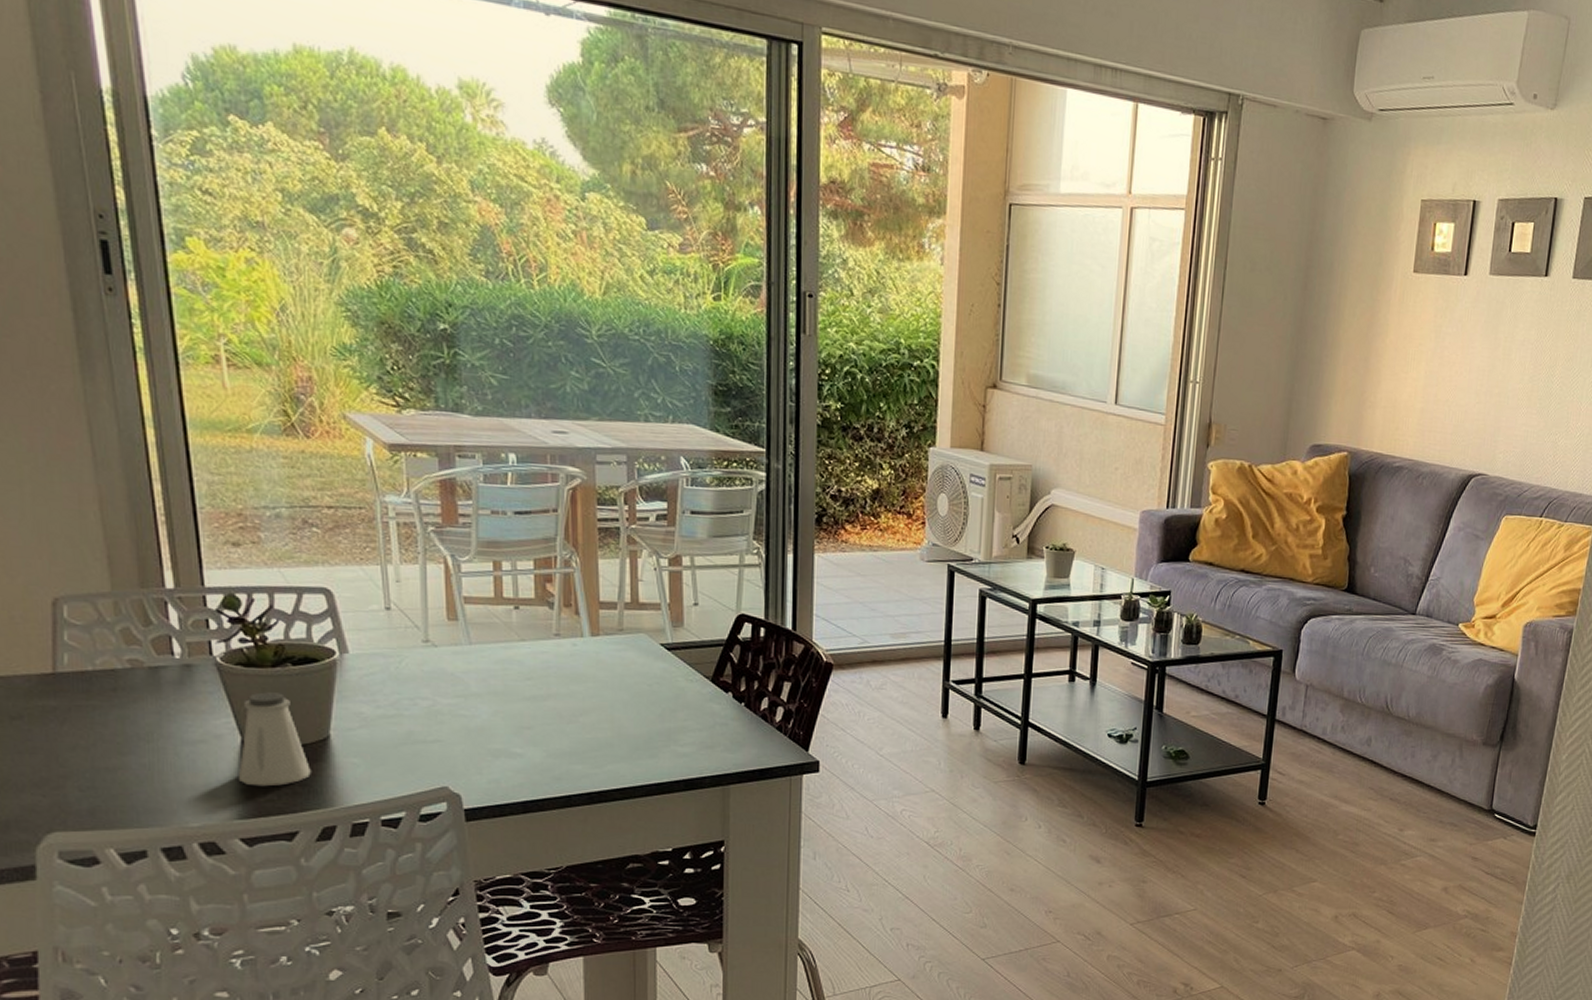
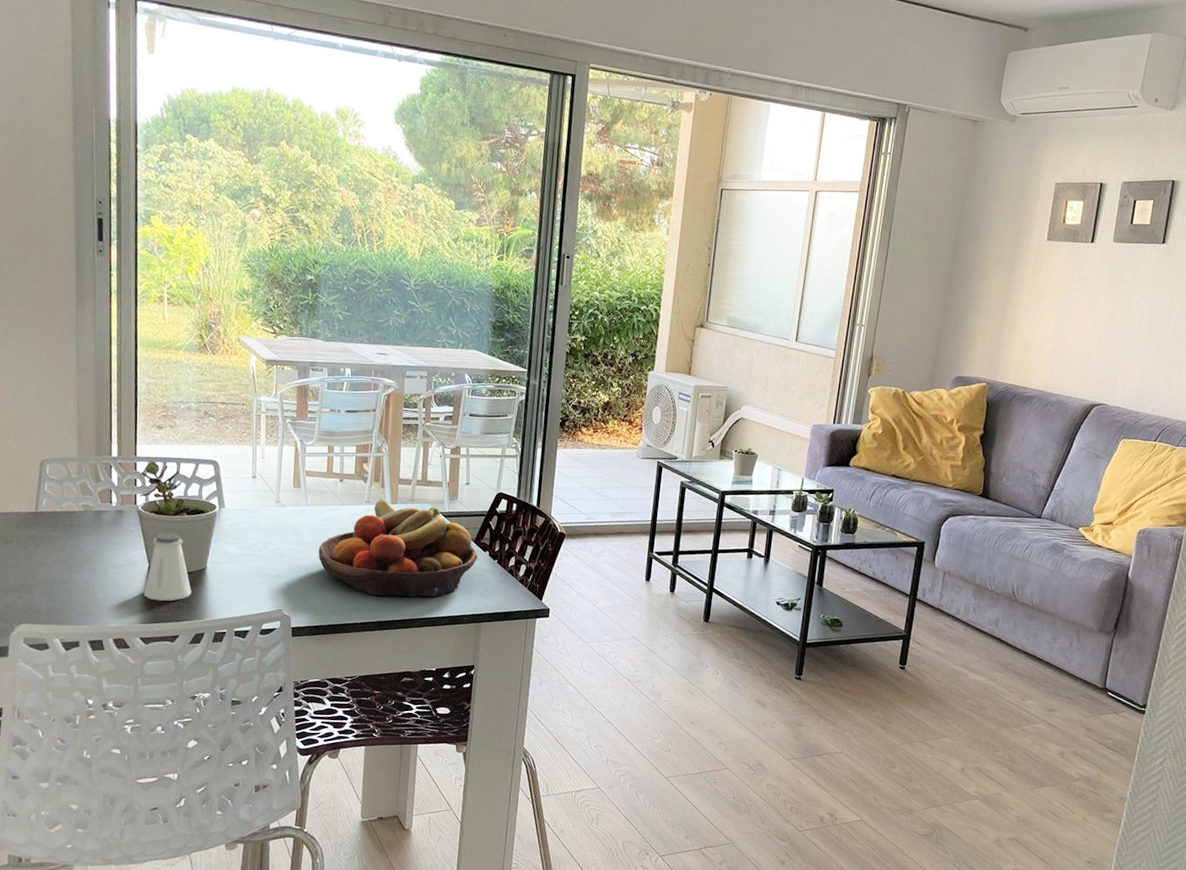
fruit bowl: none [492,628,717,760] -> present [318,498,478,597]

